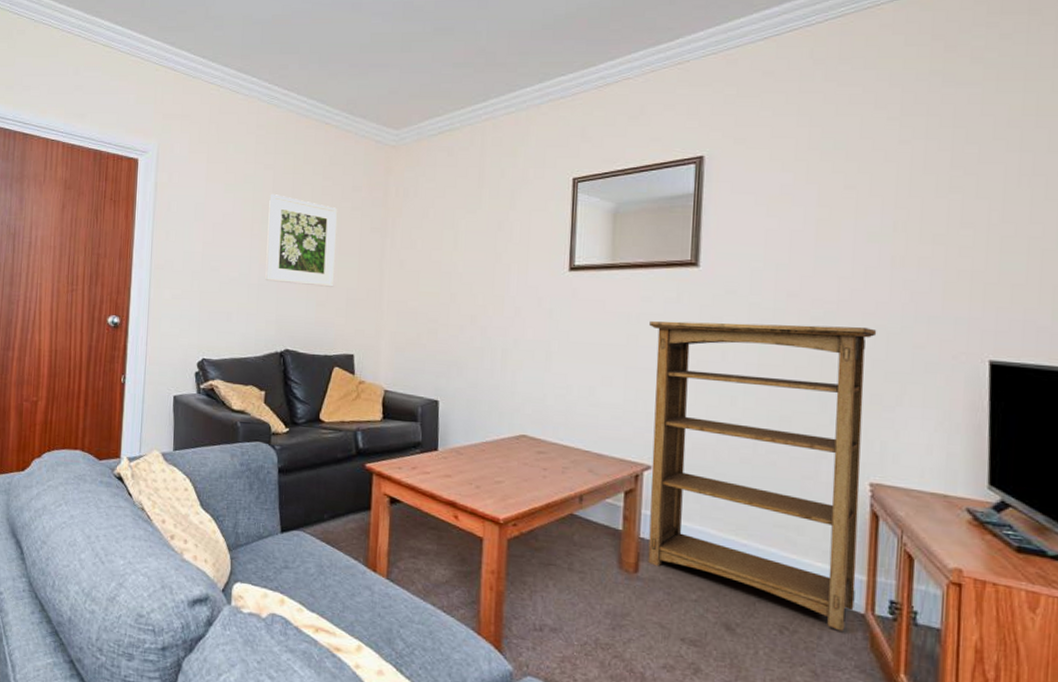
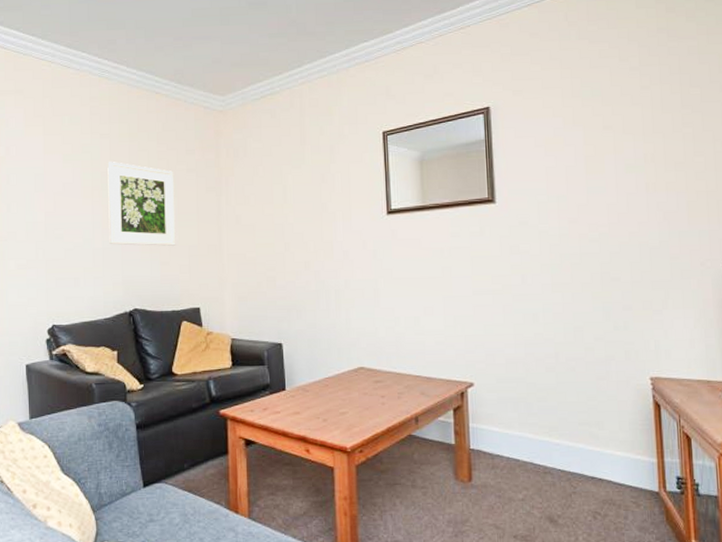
bookshelf: present [648,321,877,631] -> none [460,244,650,509]

